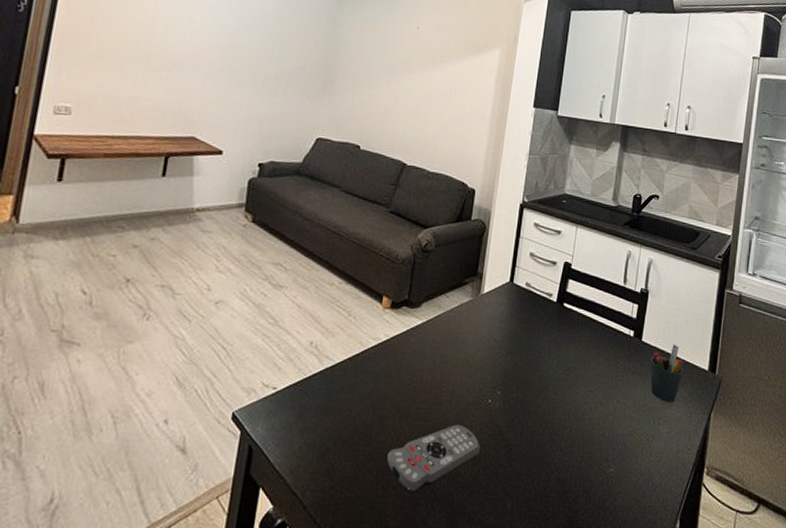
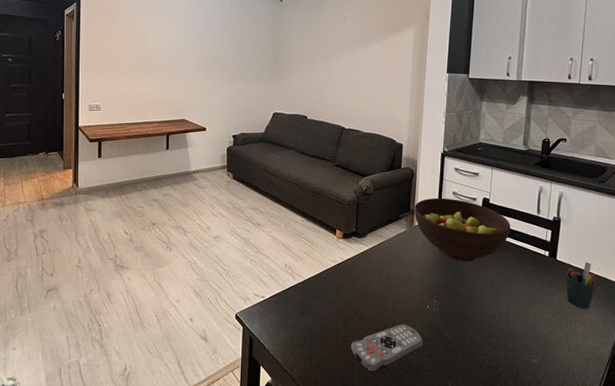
fruit bowl: none [482,259,593,342] -> present [414,198,511,261]

